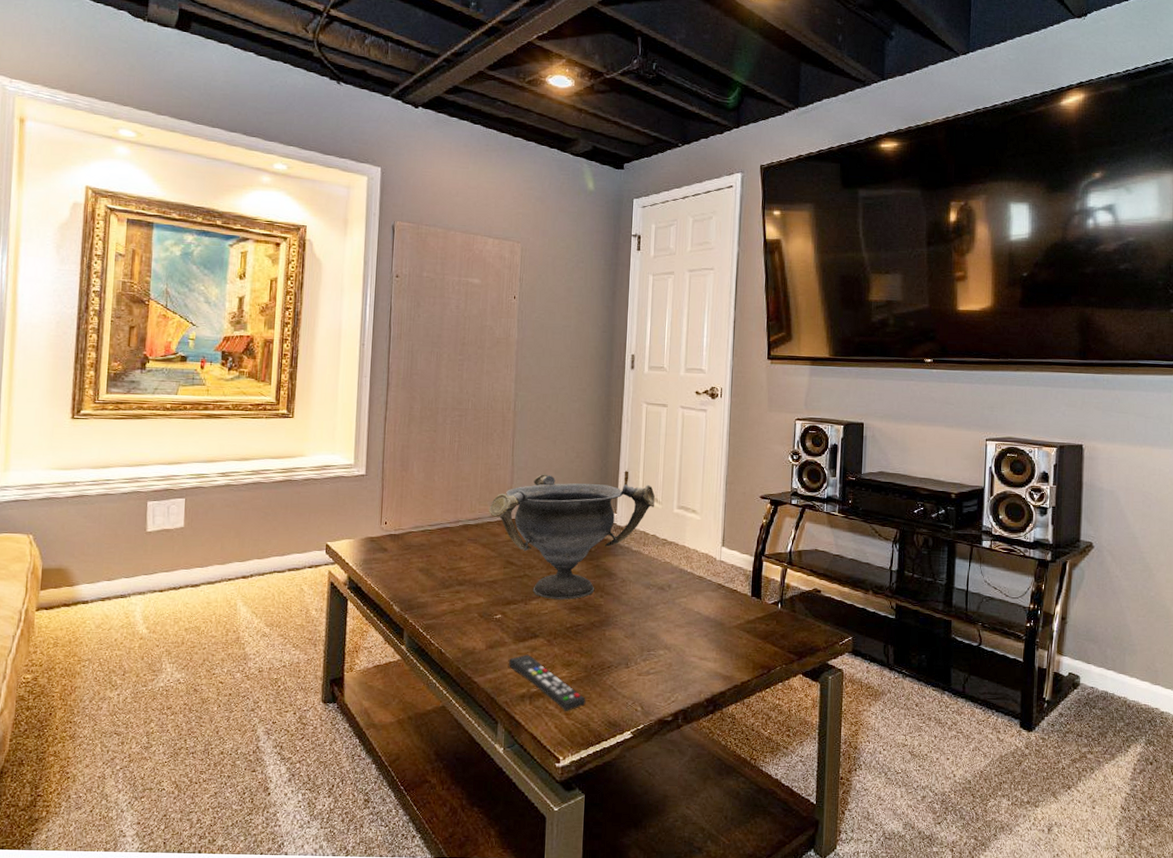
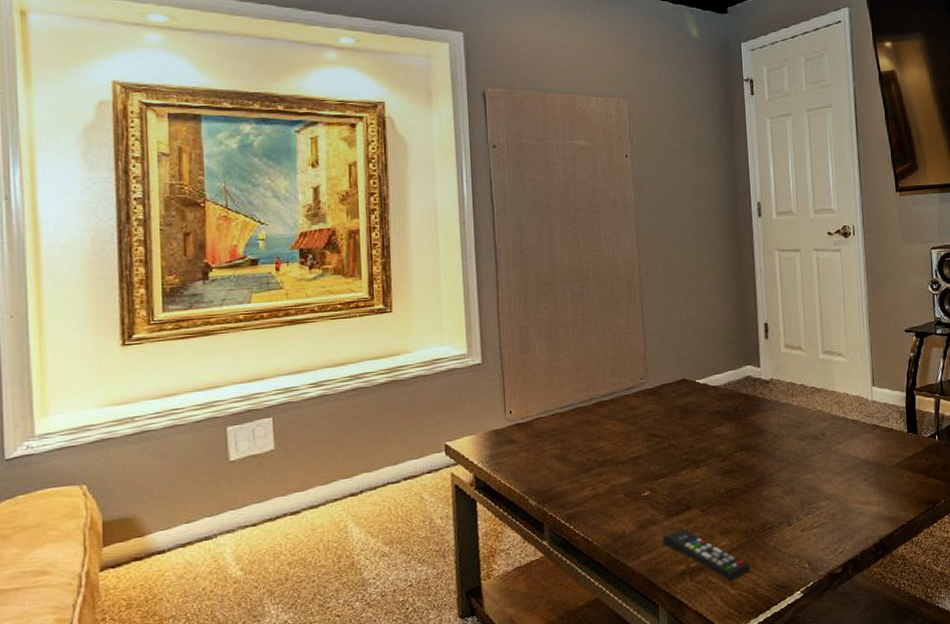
decorative bowl: present [489,474,656,600] -> none [623,333,799,467]

